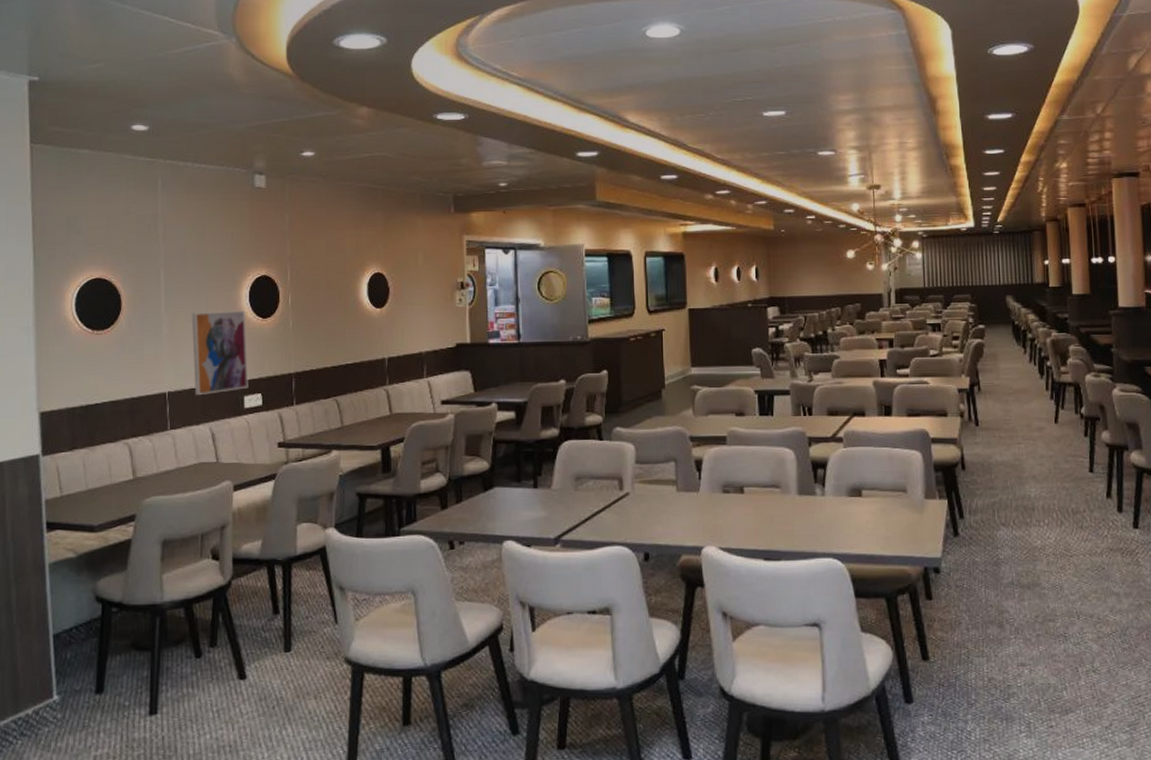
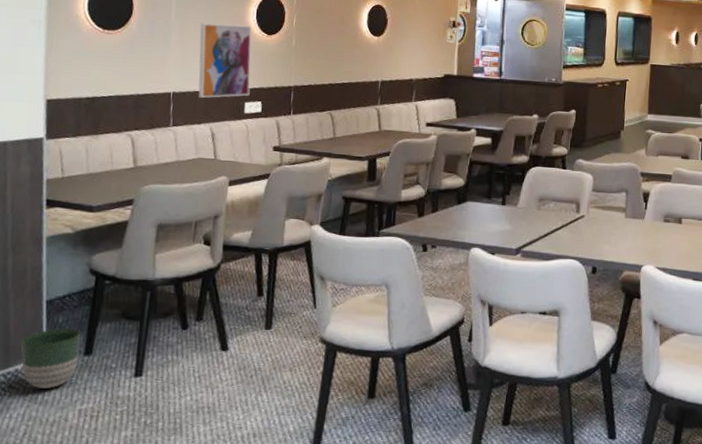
planter: none [29,665,91,734] -> present [20,328,82,389]

